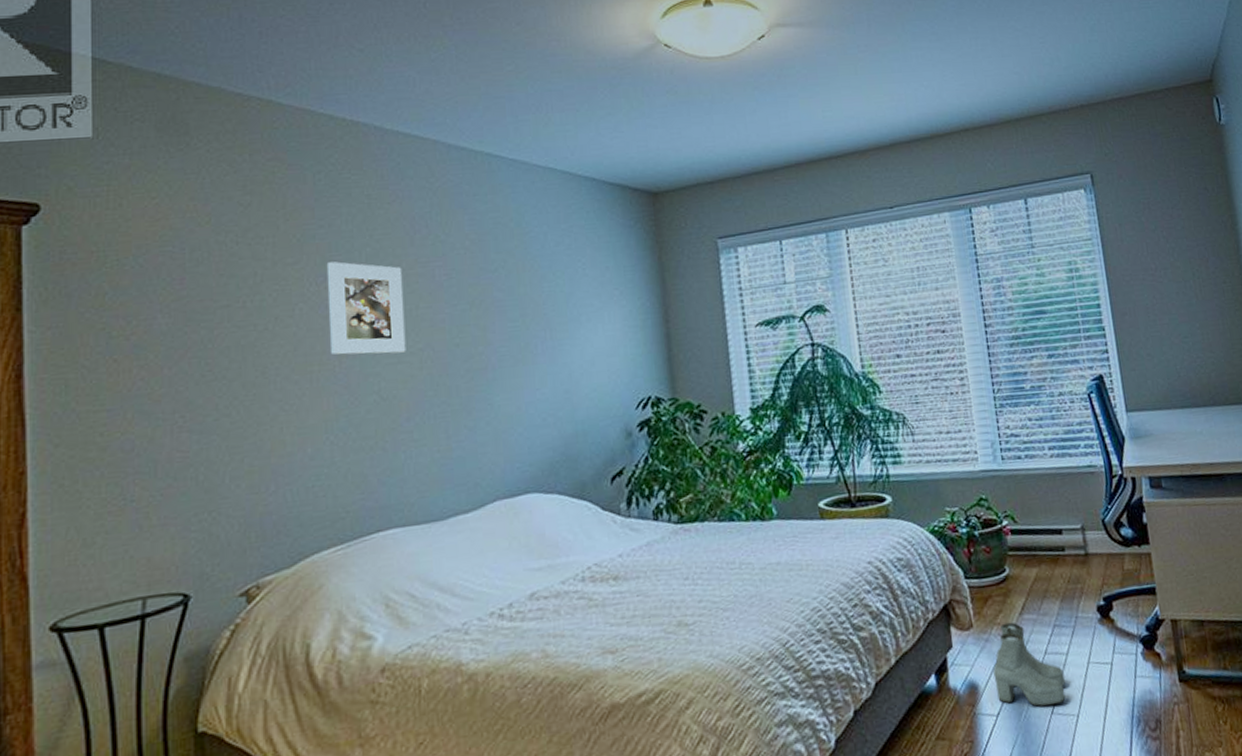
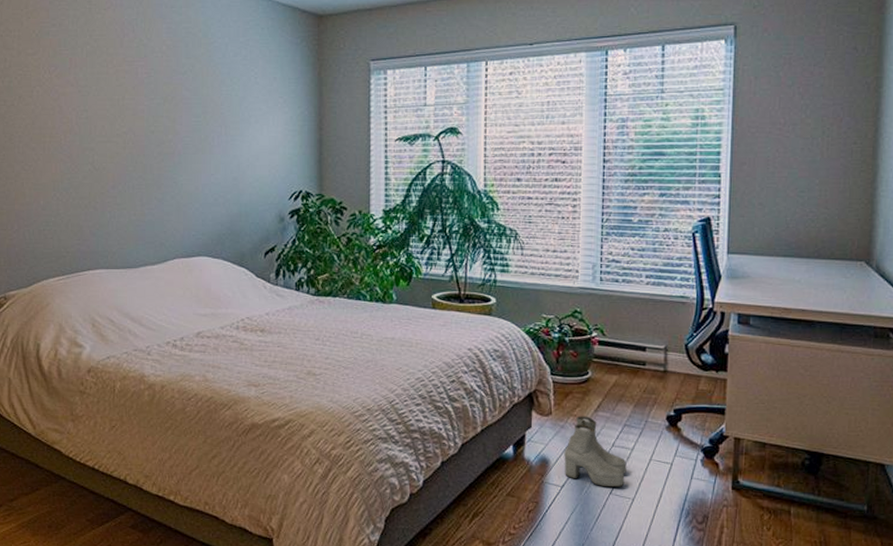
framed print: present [326,261,406,355] -> none [57,55,114,134]

